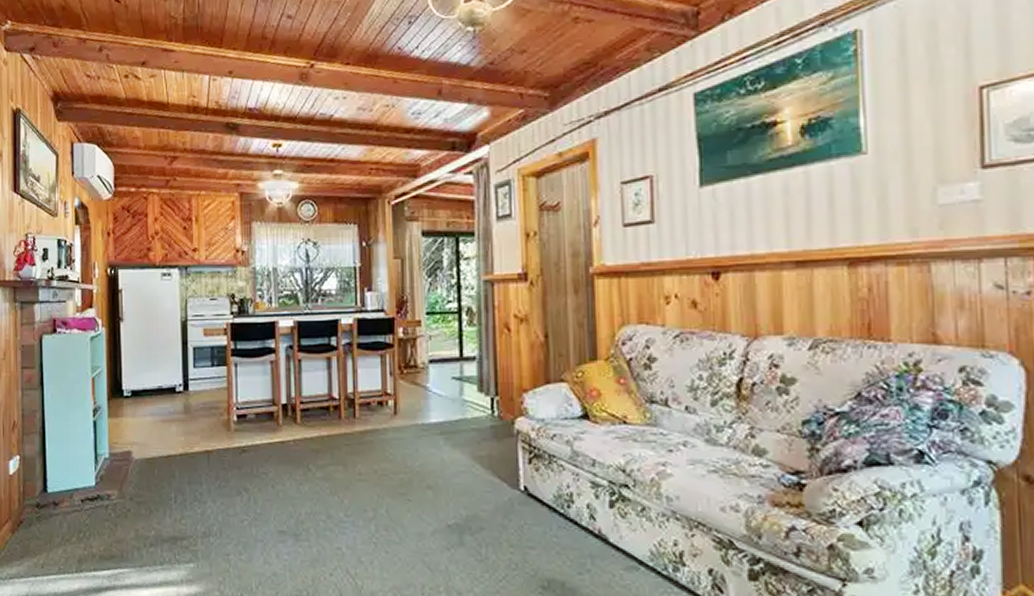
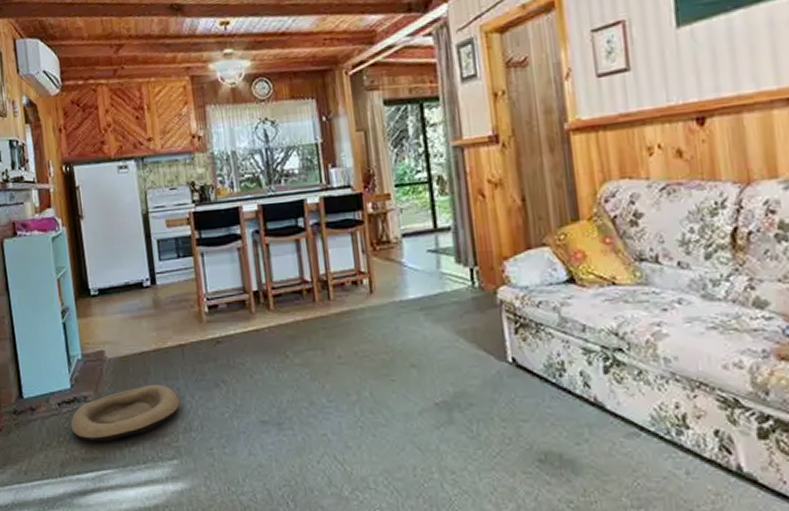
dog bed: none [92,487,202,541] -> present [70,384,180,442]

